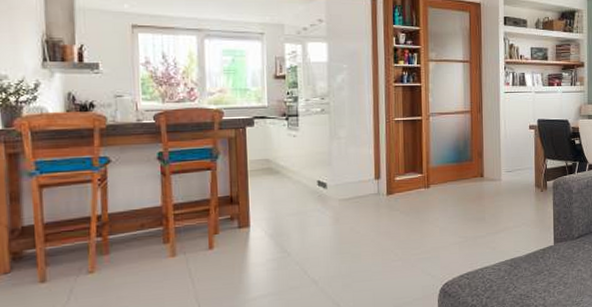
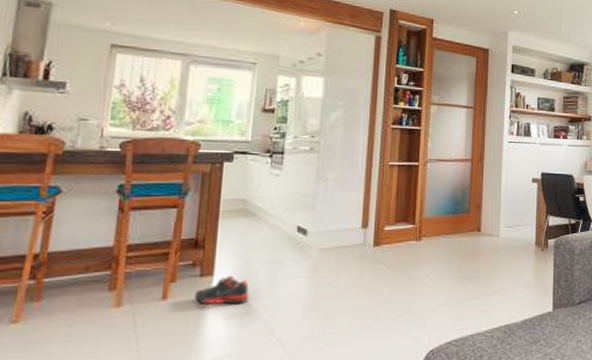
shoe: none [236,226,282,252] -> present [194,275,249,305]

